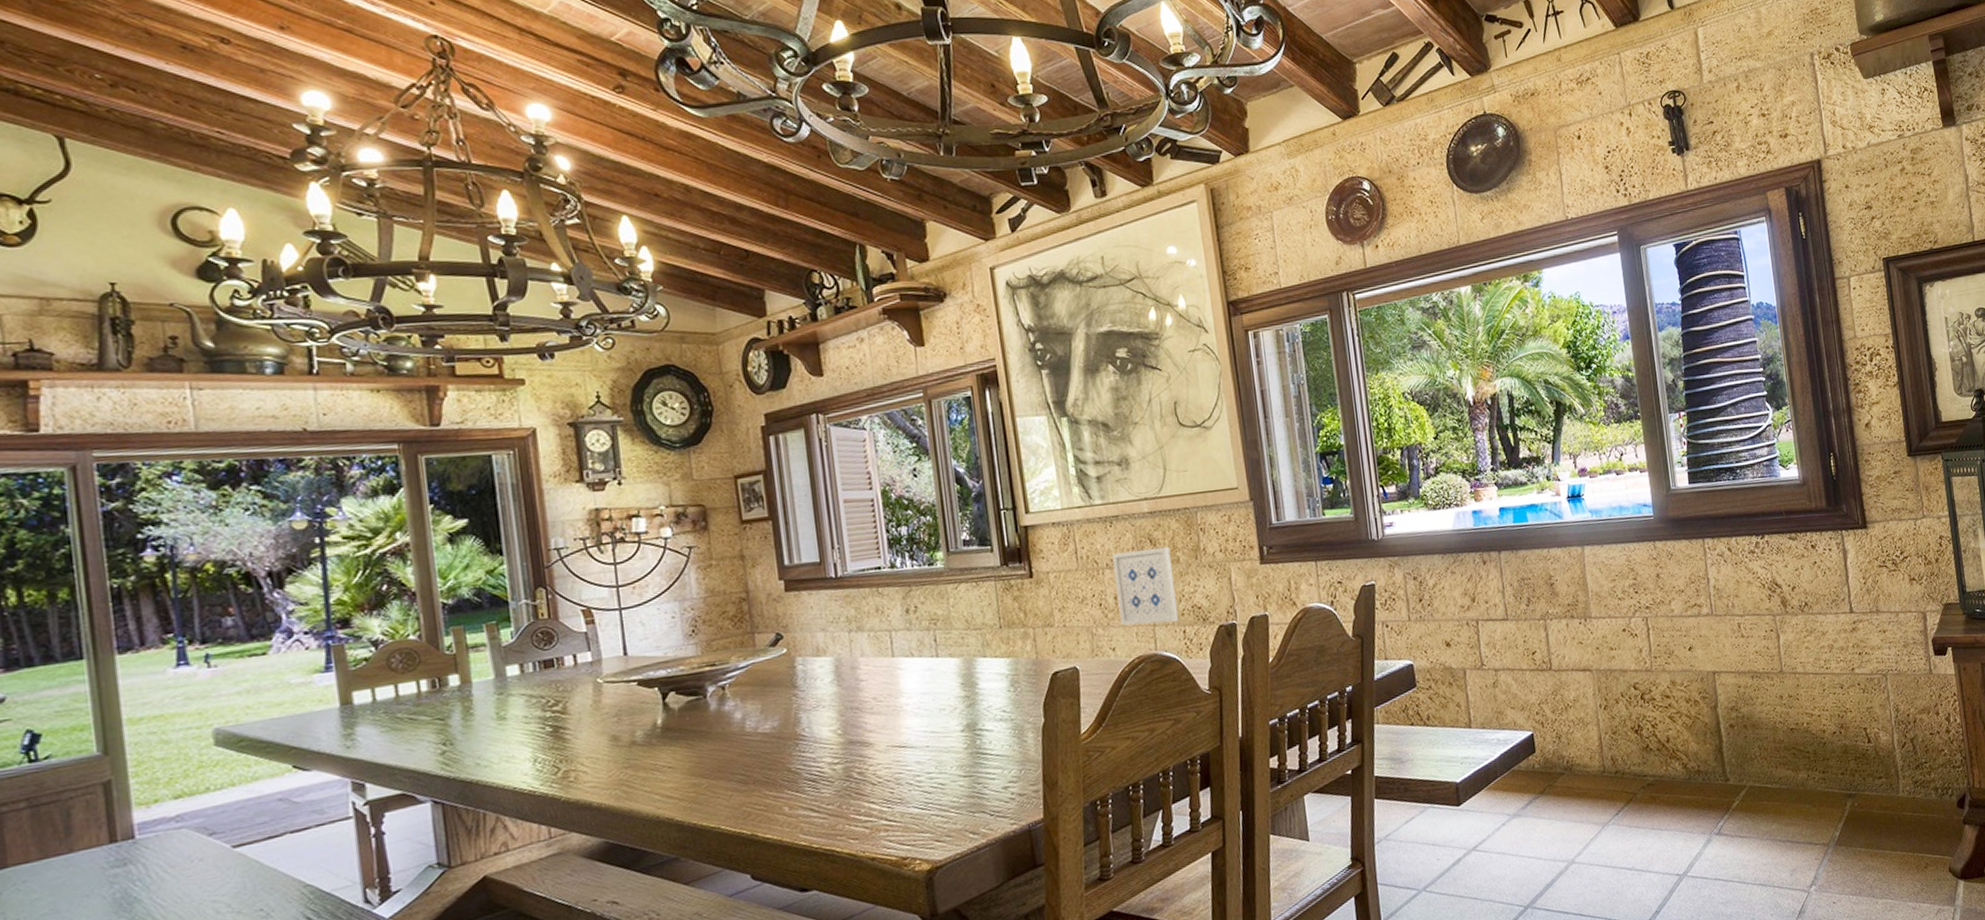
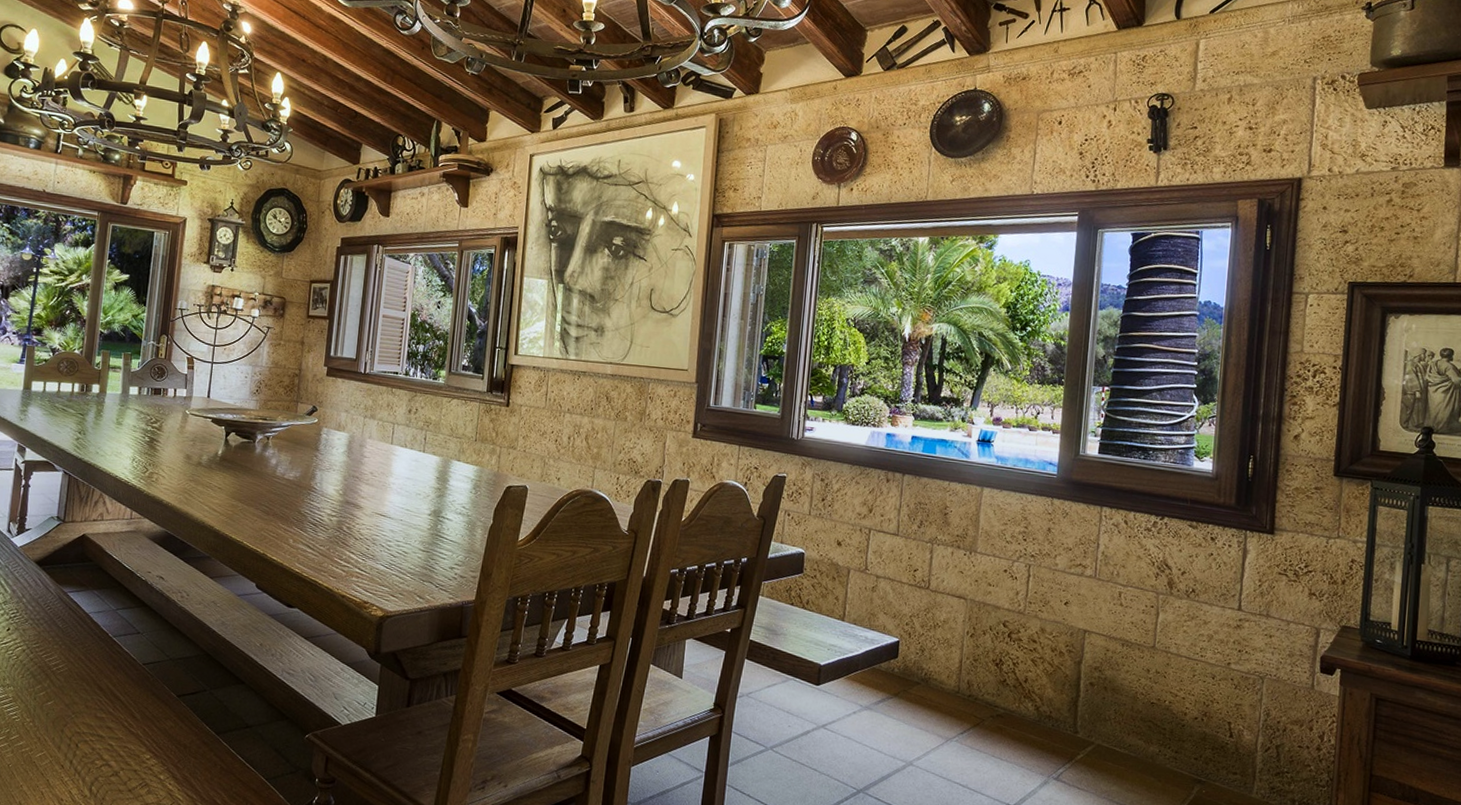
wall art: present [1112,546,1179,626] -> none [568,402,621,469]

